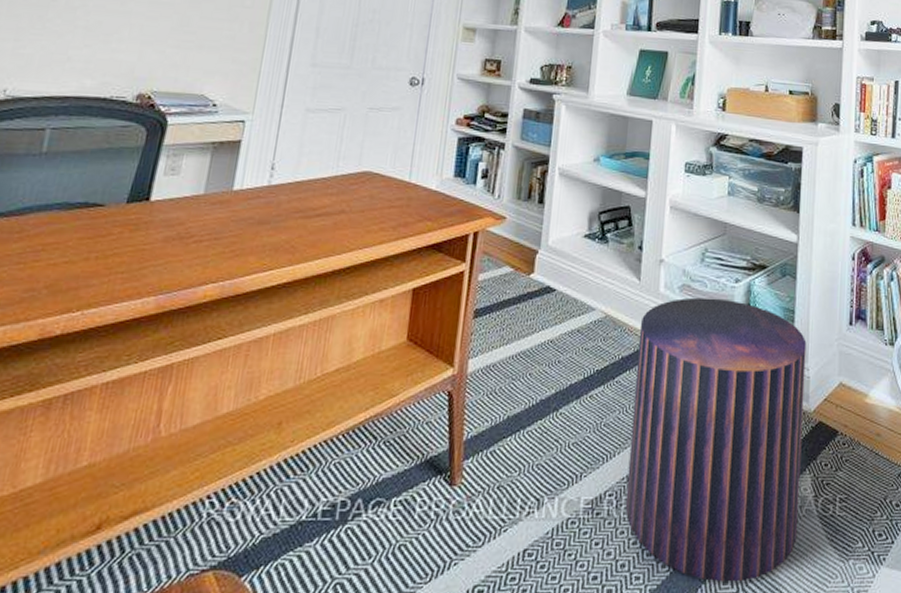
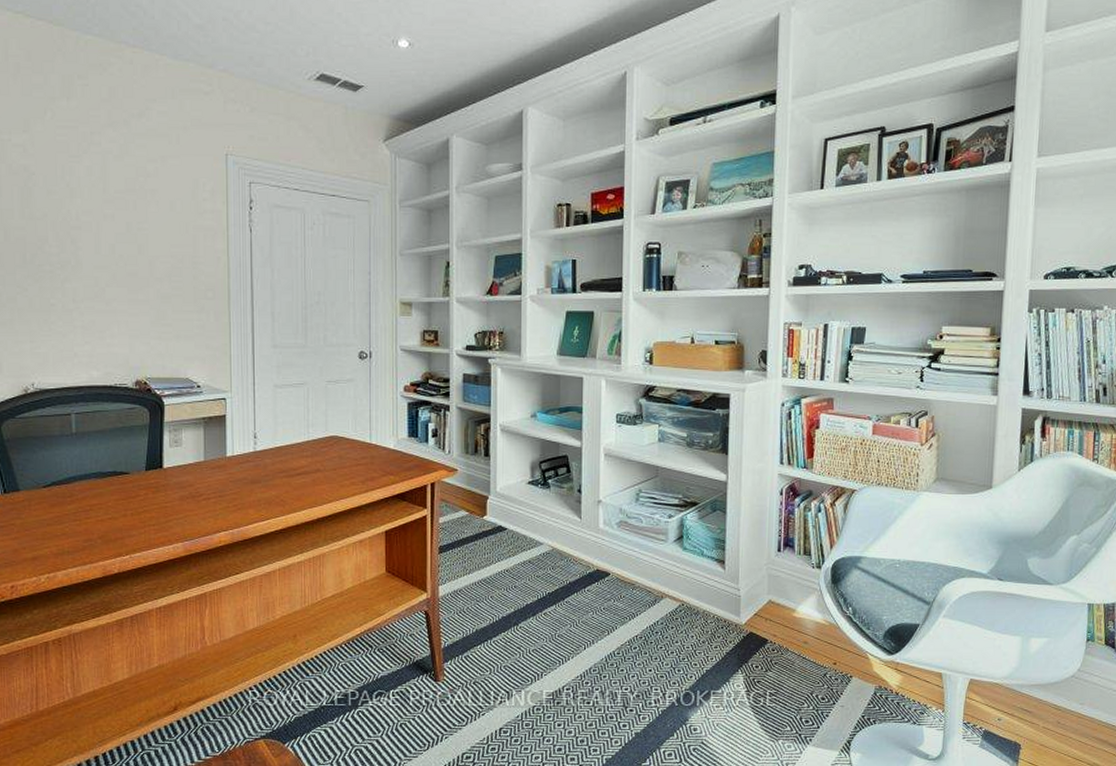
stool: present [625,297,807,583] -> none [581,532,737,755]

